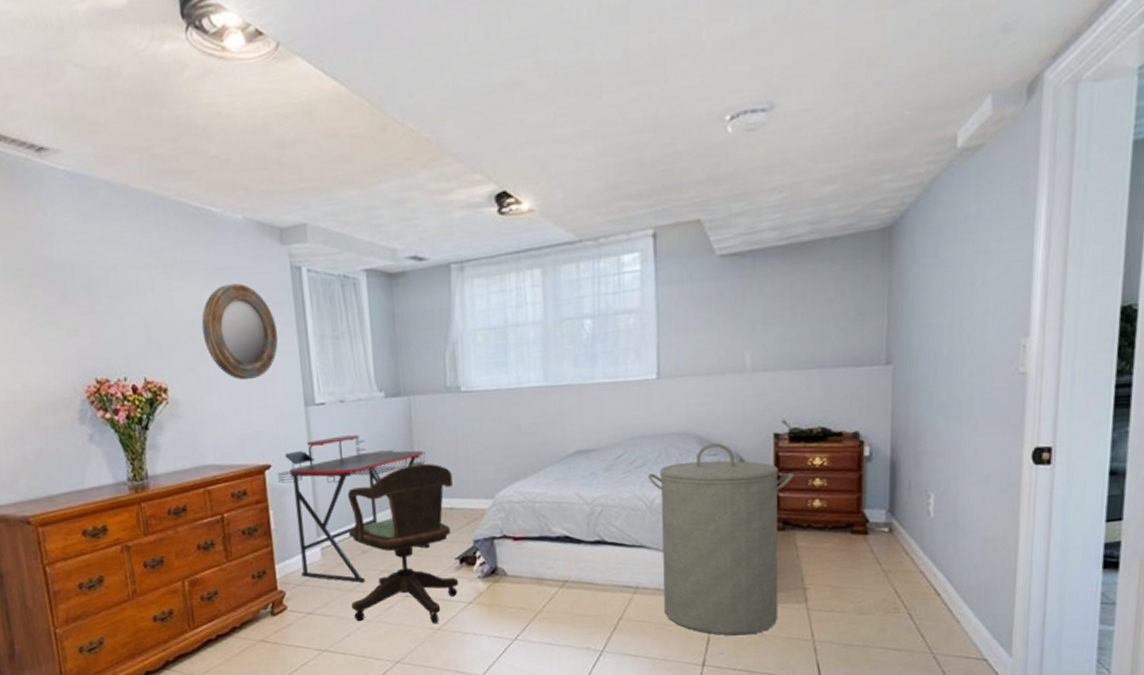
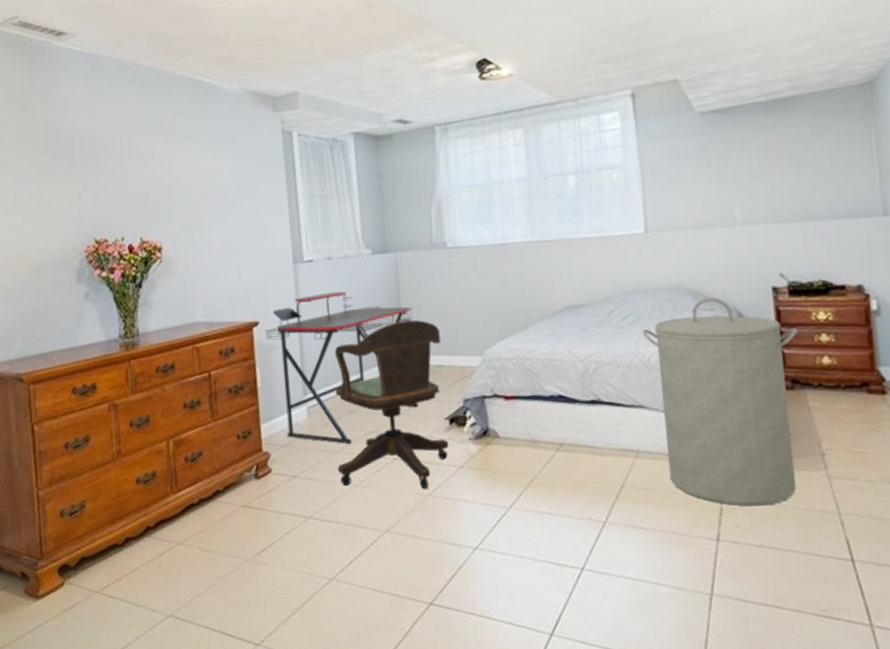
home mirror: present [201,283,278,381] -> none [197,148,269,239]

